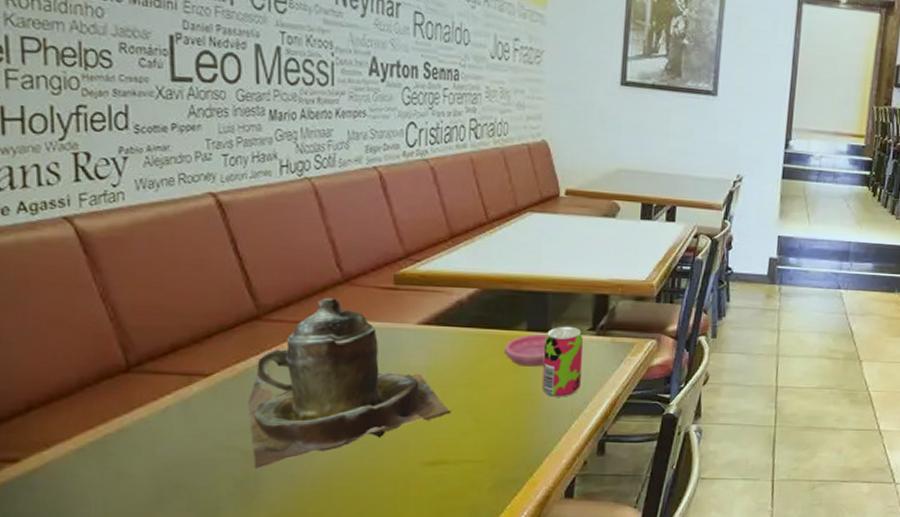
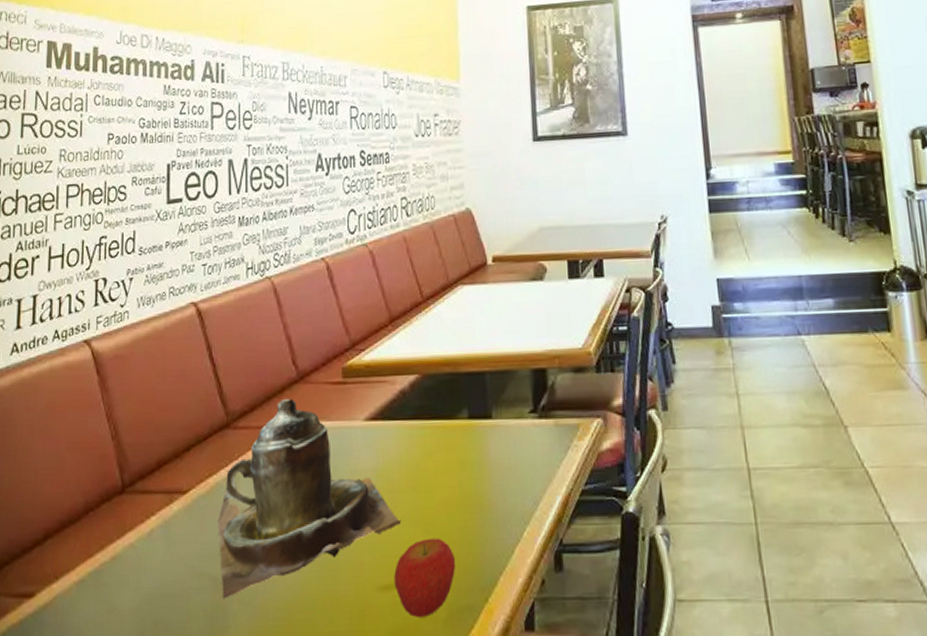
apple: none [441,426,503,486] -> present [394,538,455,617]
saucer: present [503,333,548,367] -> none [447,420,490,462]
beverage can: present [541,326,583,397] -> none [486,409,528,497]

